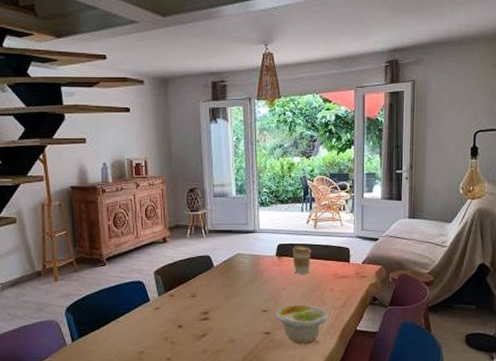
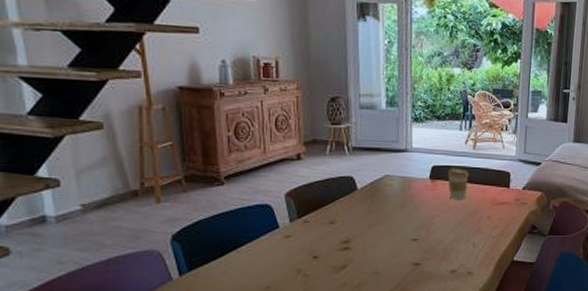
bowl: present [274,304,328,344] -> none [425,233,484,276]

